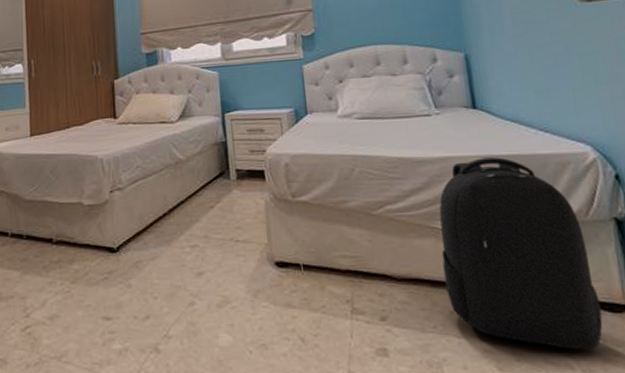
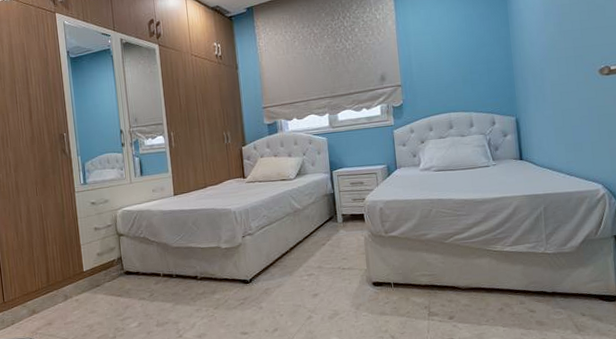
backpack: present [439,157,603,350] -> none [493,196,602,329]

